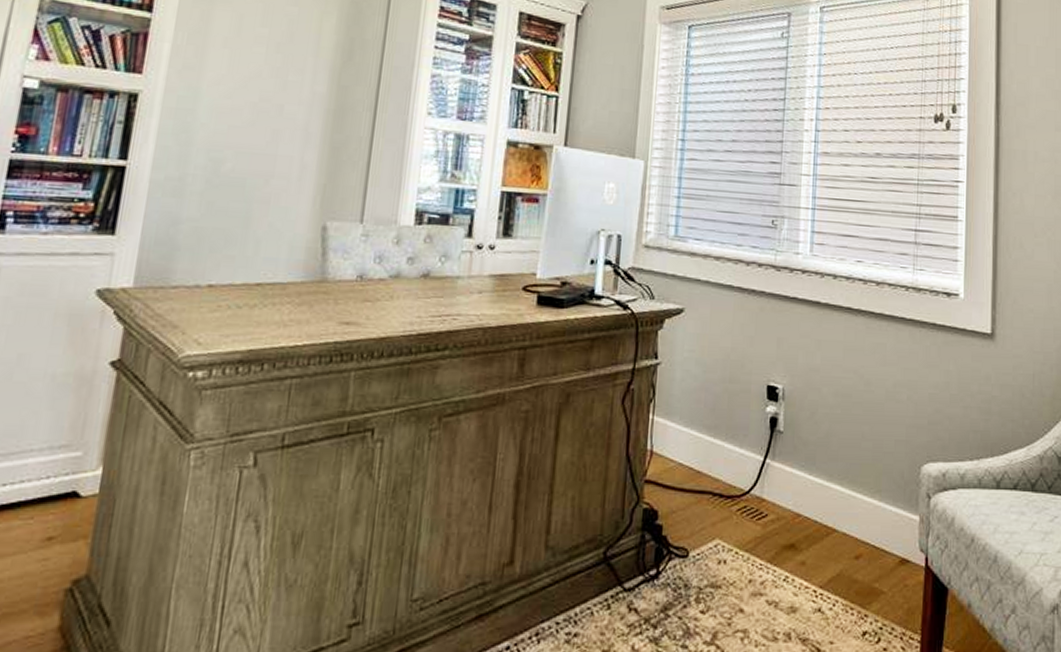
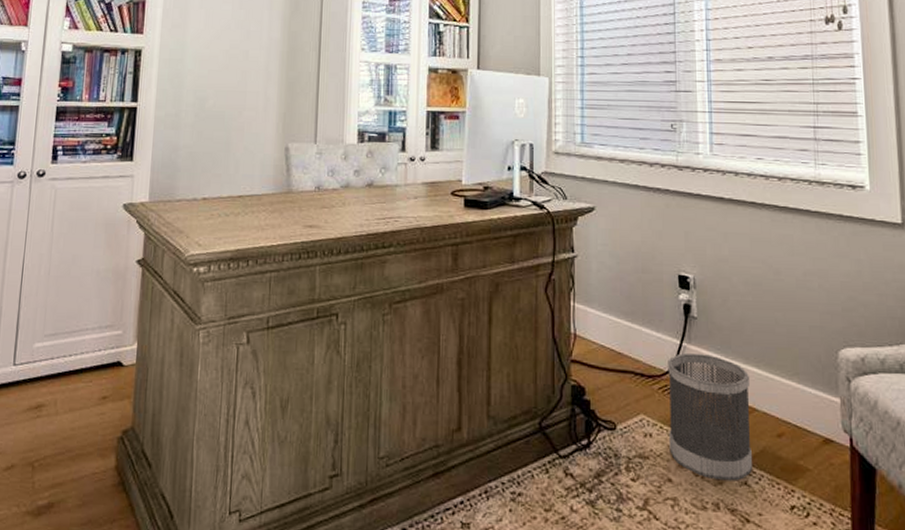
wastebasket: none [743,470,831,608] -> present [668,352,752,481]

